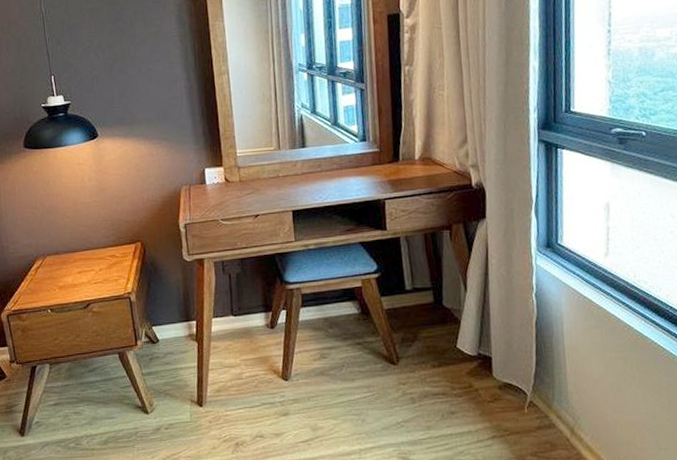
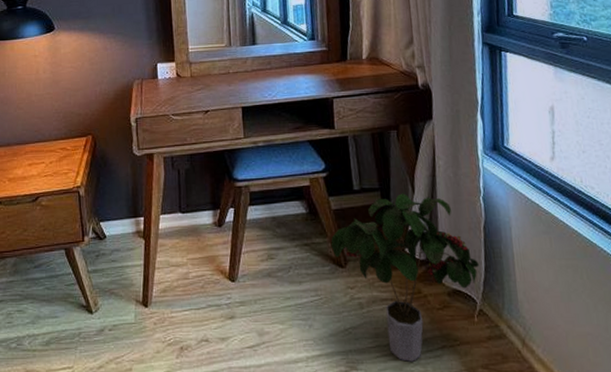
potted plant: none [383,292,530,452] -> present [331,193,479,362]

